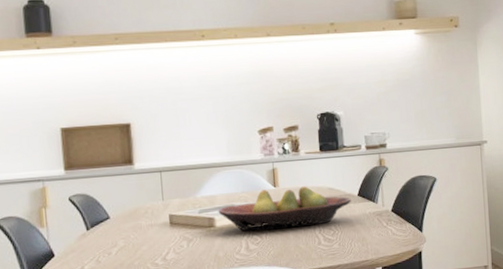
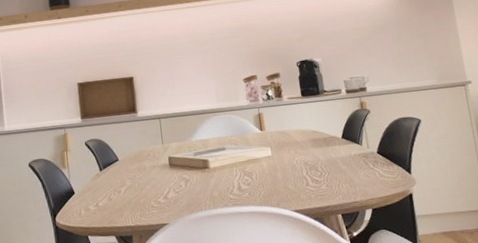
fruit bowl: present [218,186,351,232] -> none [211,129,336,173]

